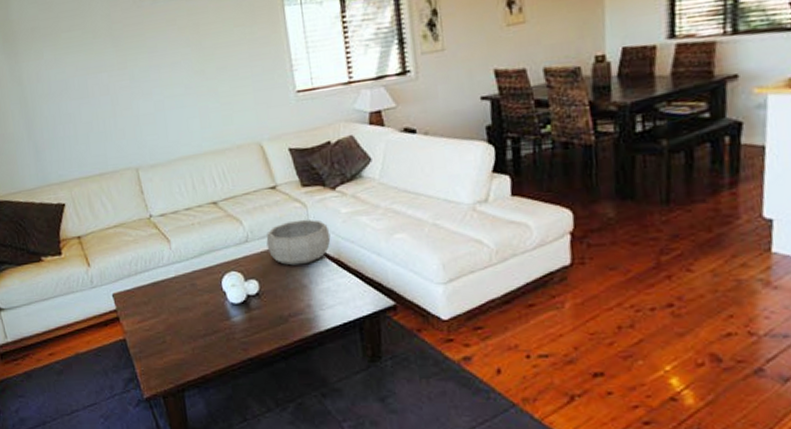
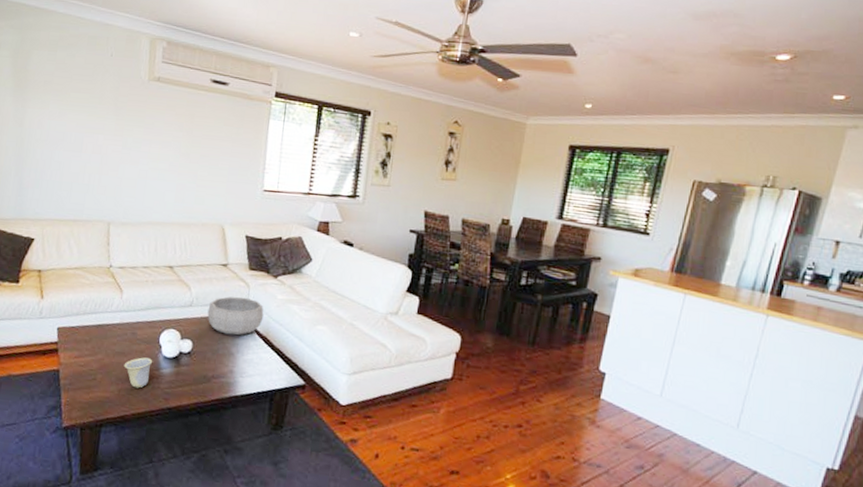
cup: none [191,308,221,344] -> present [123,357,153,389]

